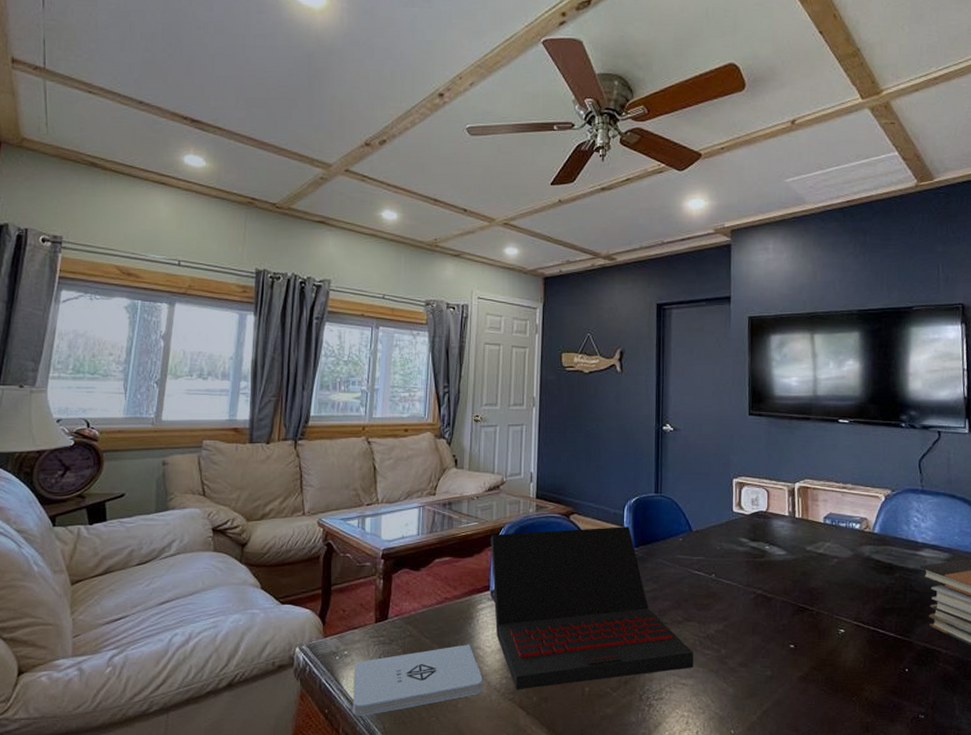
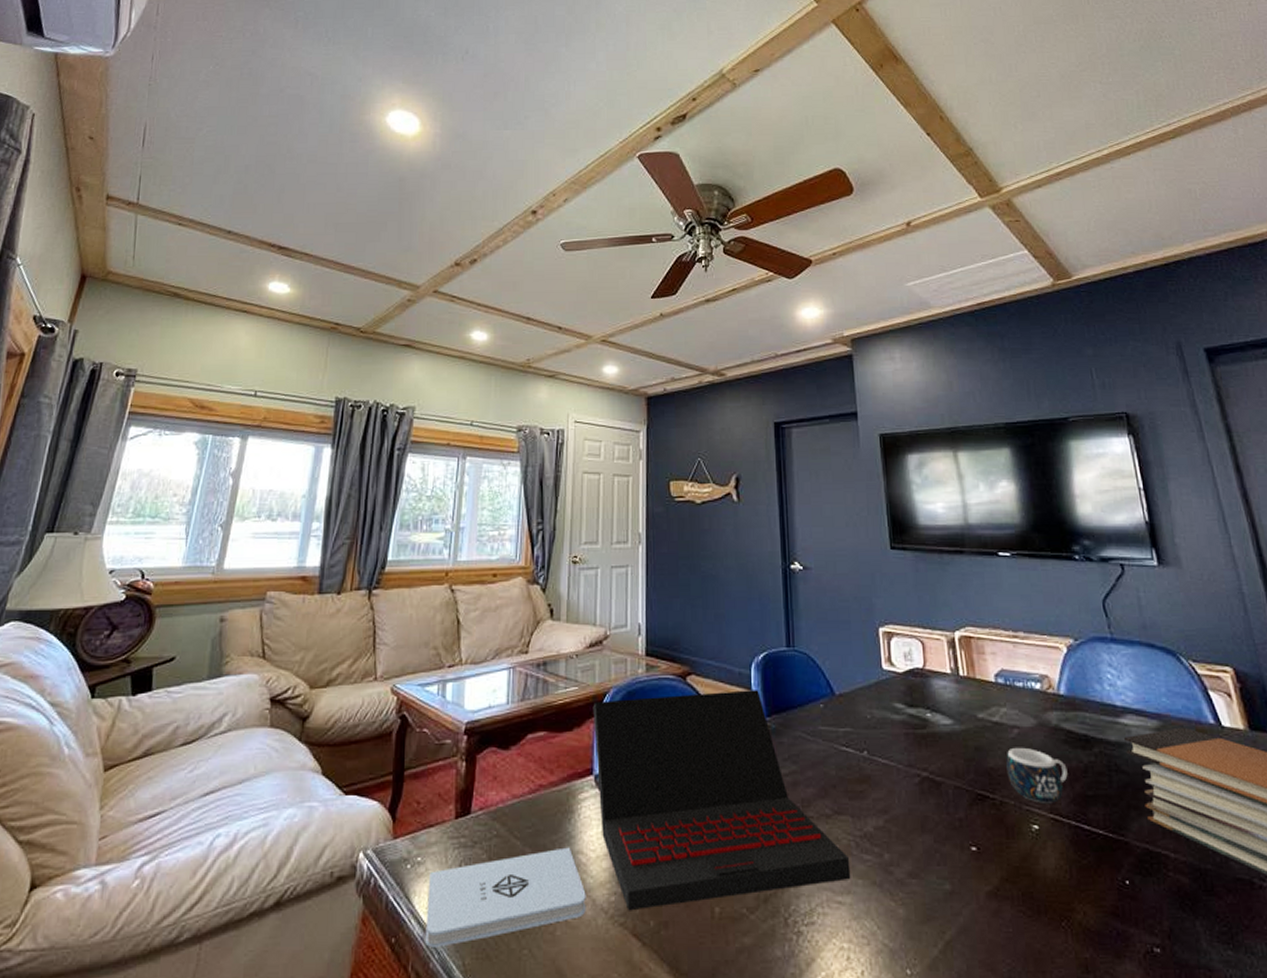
mug: none [825,572,872,614] -> present [1006,747,1068,803]

